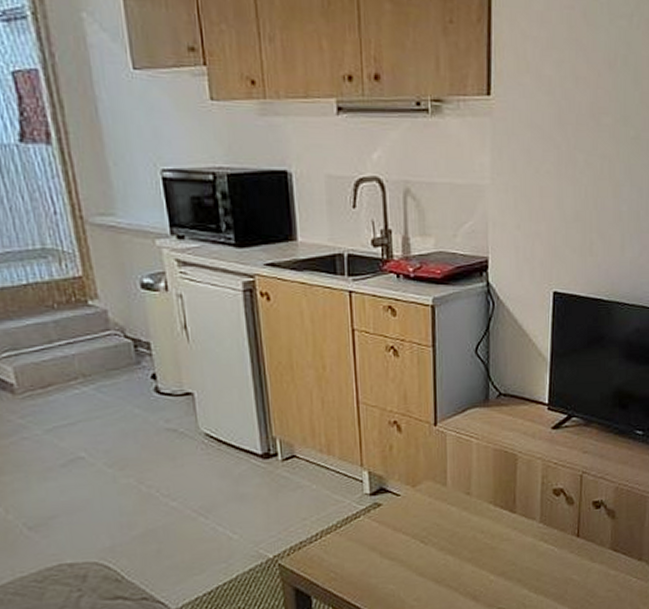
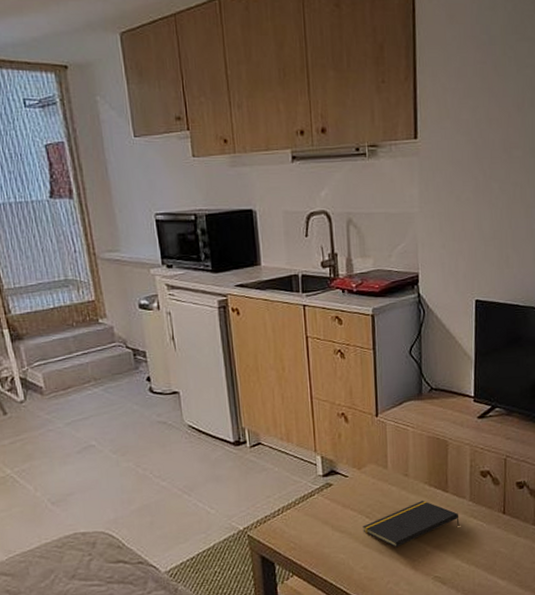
notepad: none [416,522,528,577] -> present [362,500,460,548]

